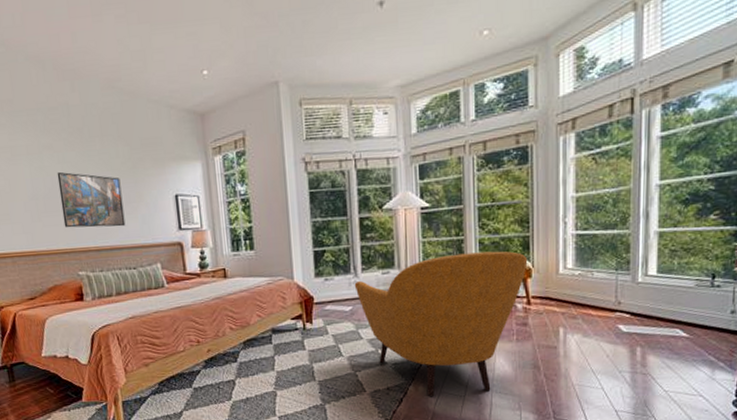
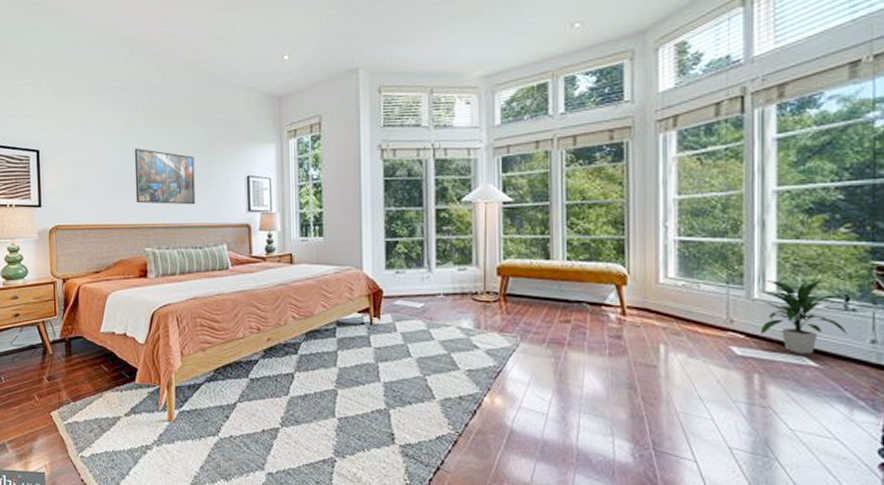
armchair: present [354,251,528,396] -> none [427,253,623,410]
indoor plant: none [642,262,716,327] -> present [760,280,850,355]

